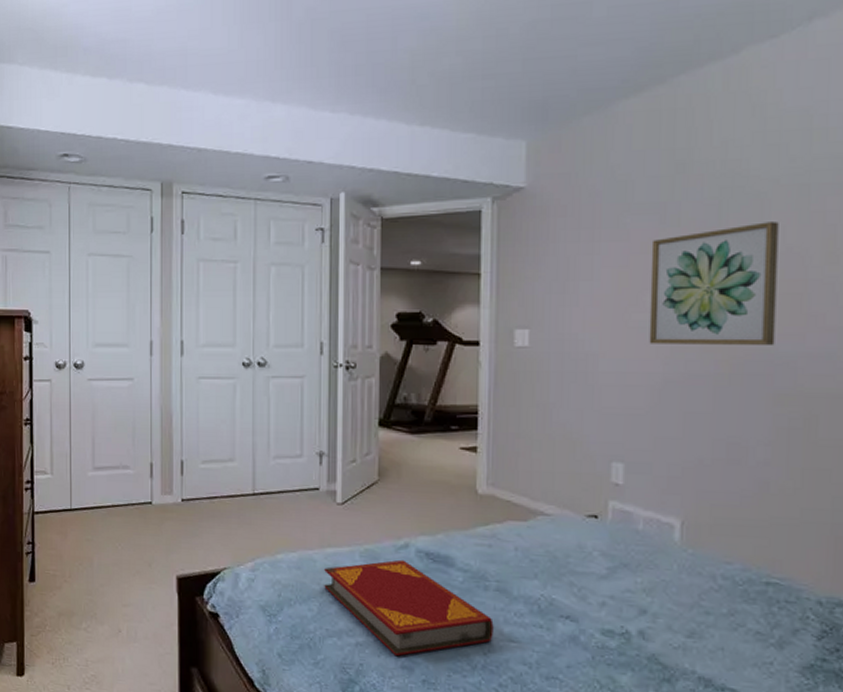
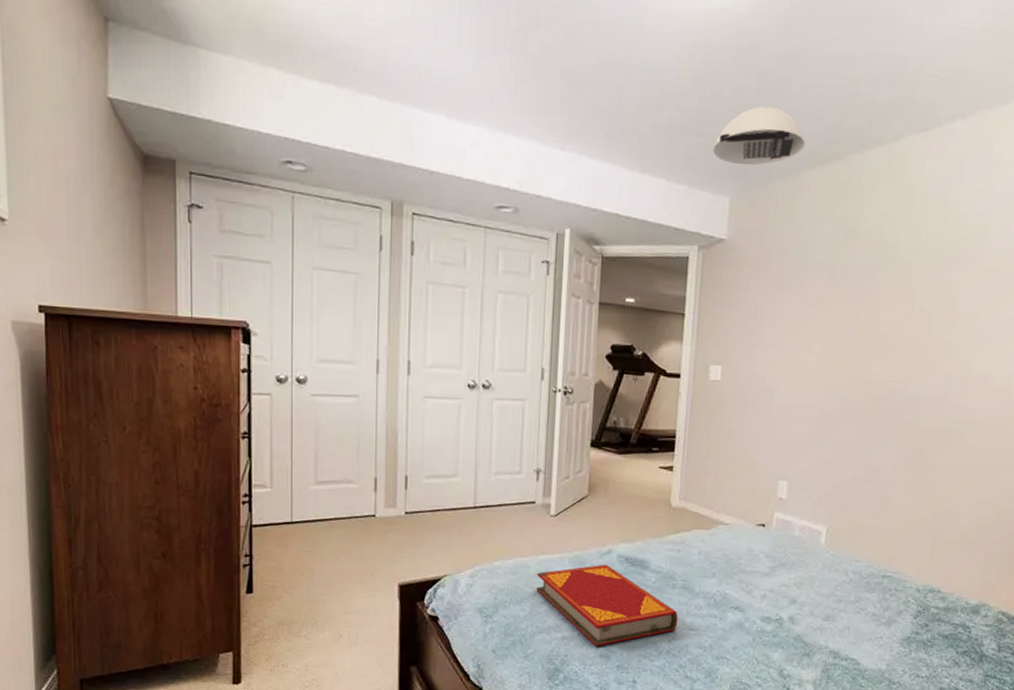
ceiling light: none [503,36,616,105] -> present [713,106,806,166]
wall art: present [649,222,779,345] -> none [814,286,916,388]

